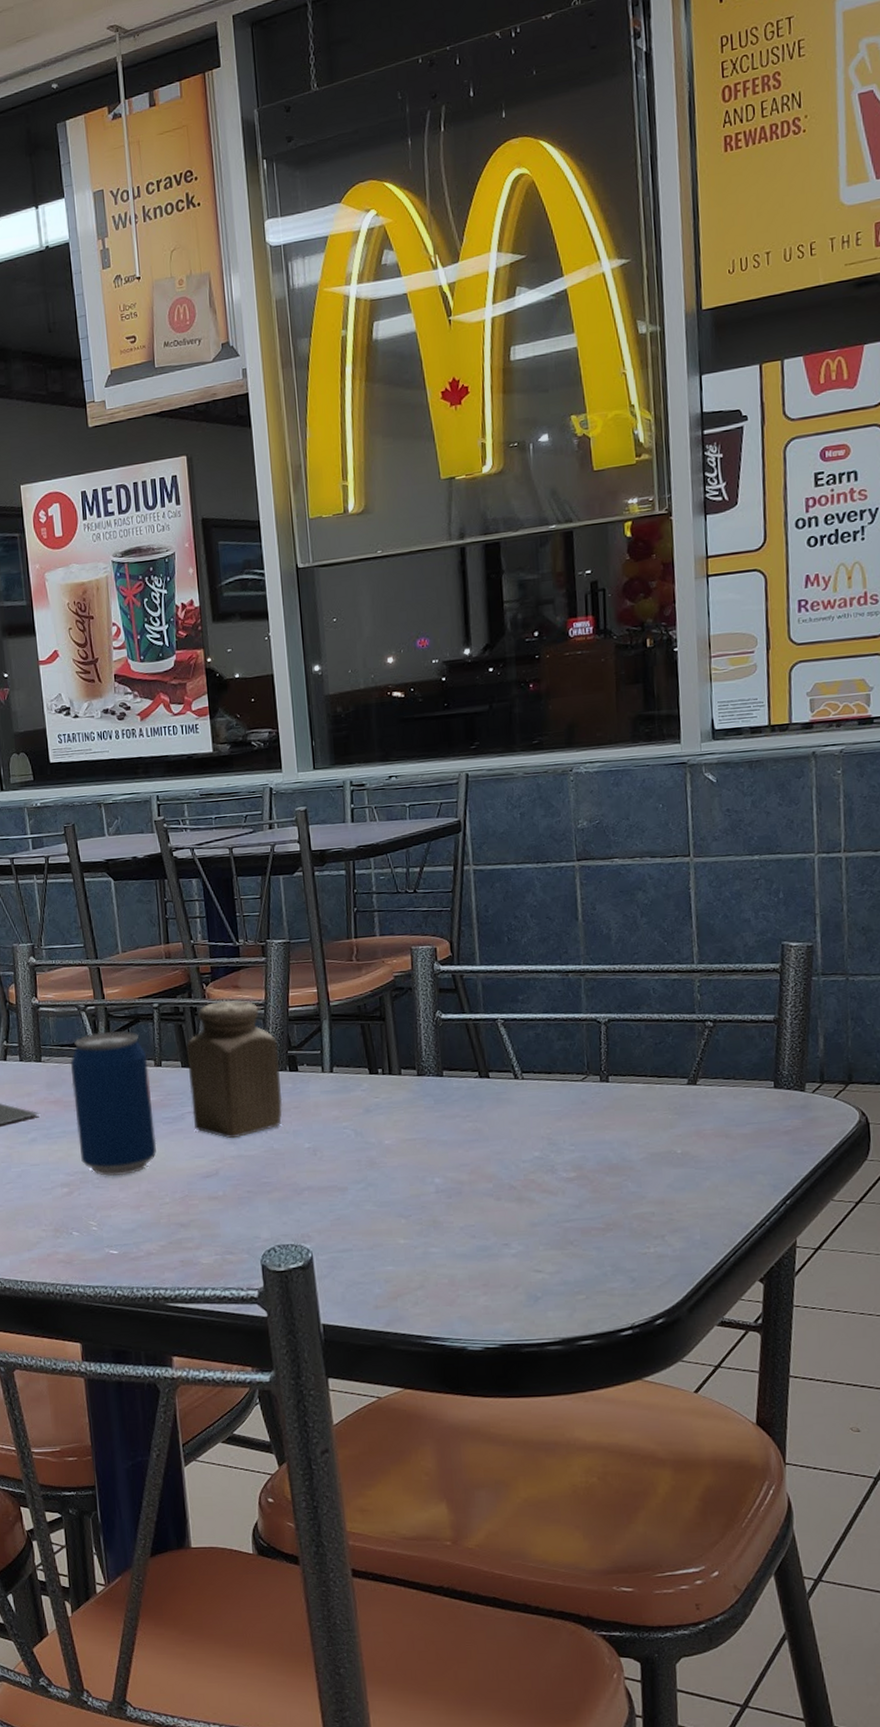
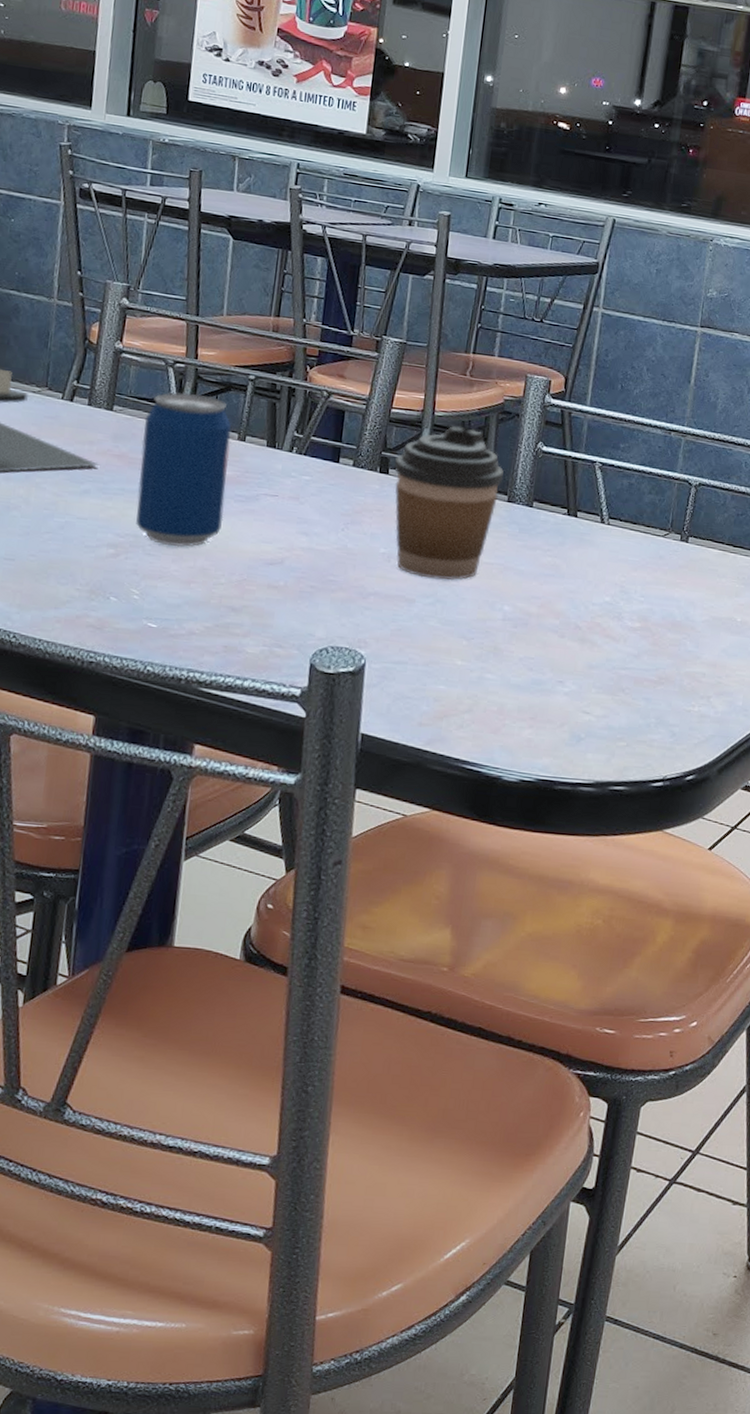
salt shaker: present [186,1000,283,1138] -> none [268,387,374,529]
coffee cup: none [302,1011,409,1165] -> present [394,426,504,581]

